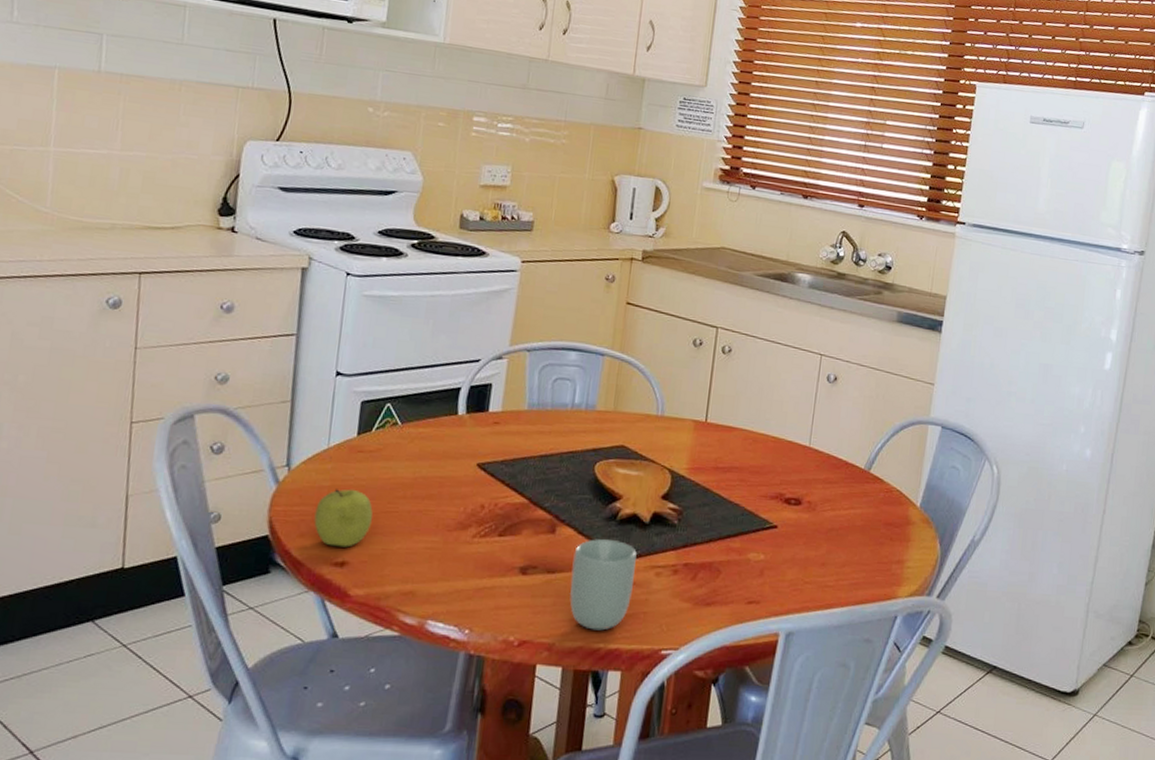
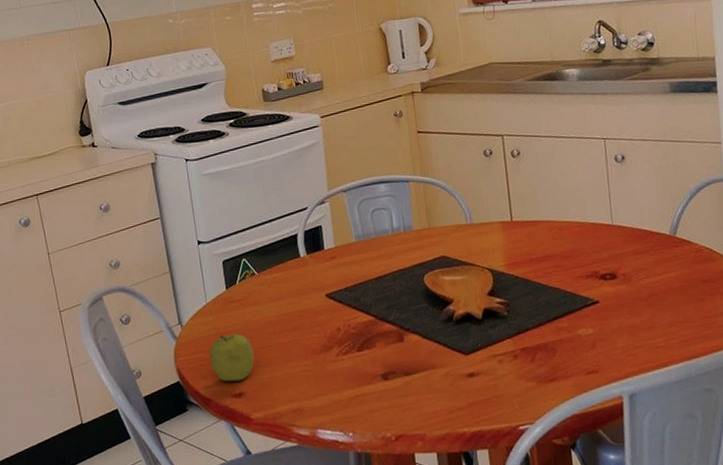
cup: present [569,539,637,631] -> none [423,338,482,418]

